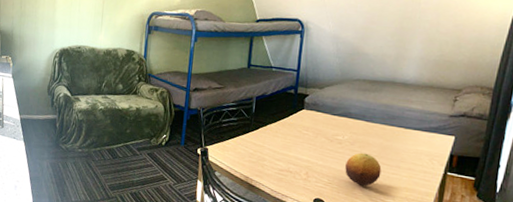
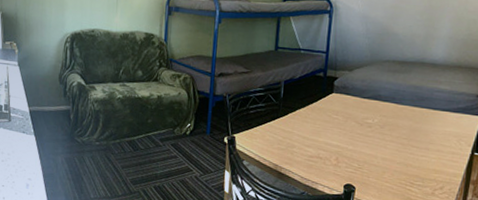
fruit: present [345,152,382,186] -> none [375,136,411,169]

